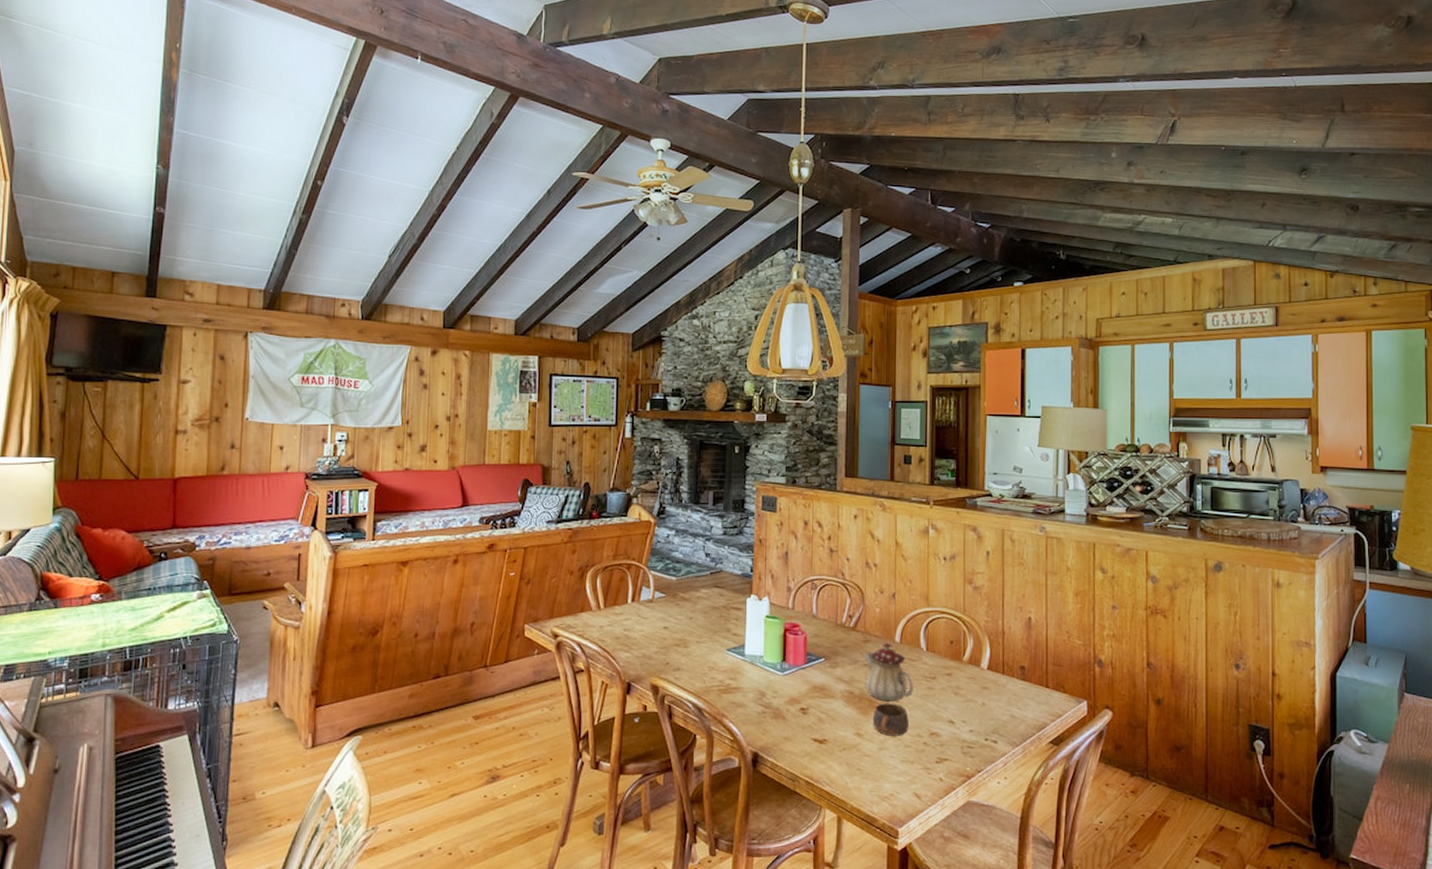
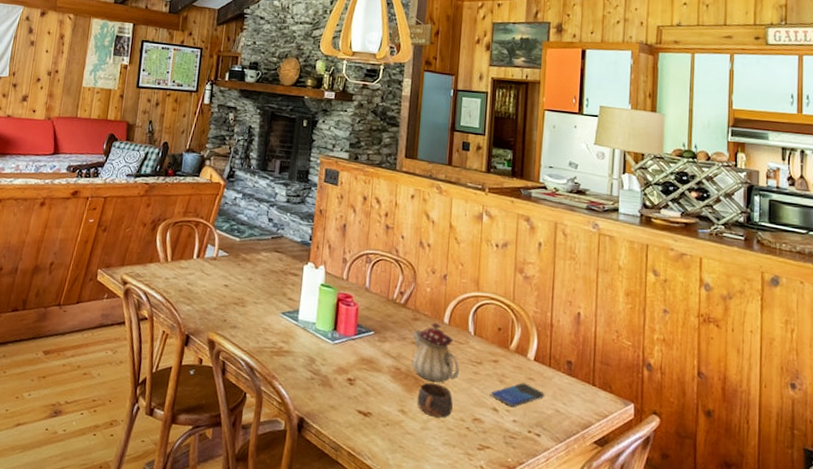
smartphone: none [946,692,1000,718] -> present [491,382,545,408]

